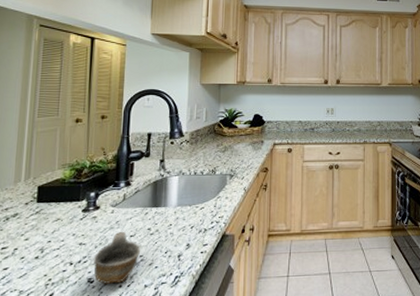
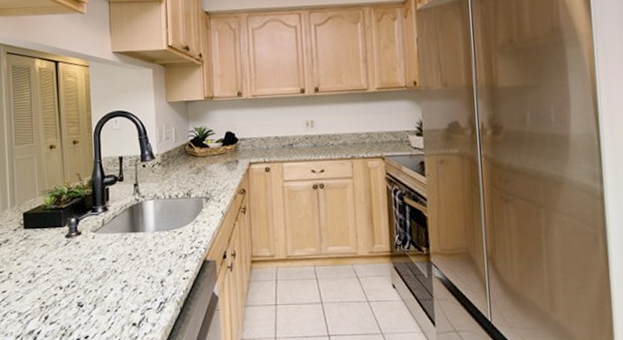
cup: present [93,231,141,284] -> none [80,256,125,308]

